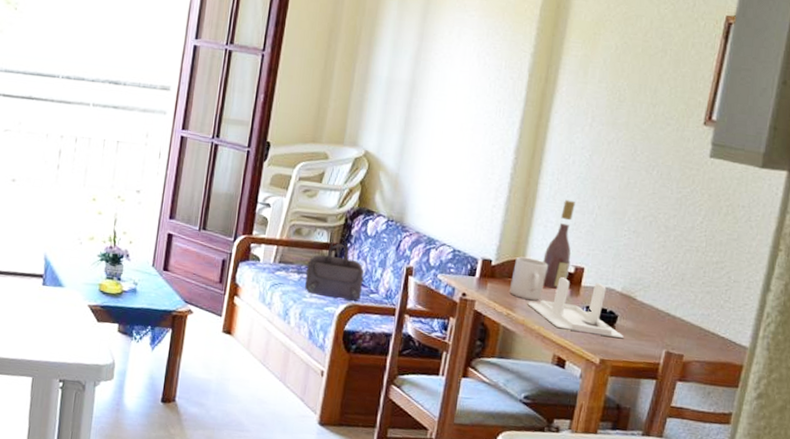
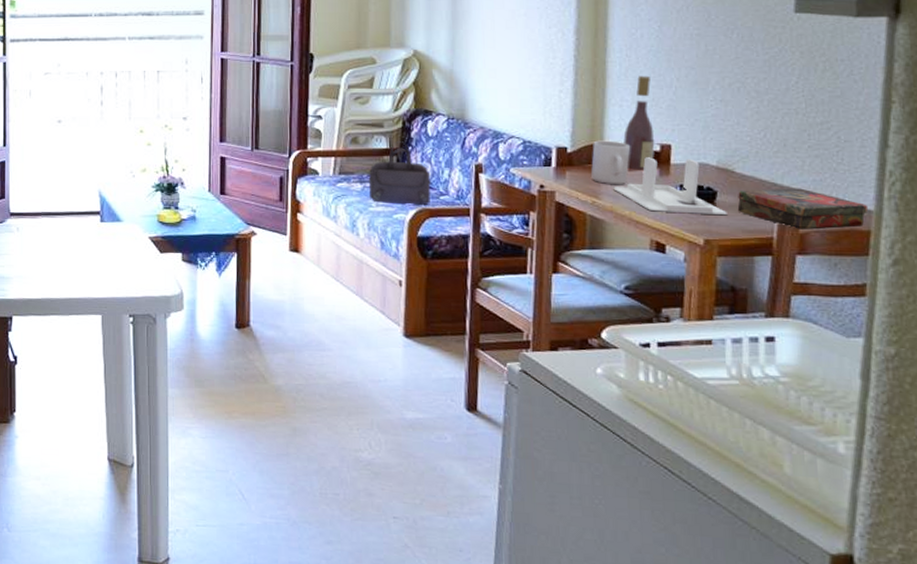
book: none [633,316,745,361] -> present [737,188,869,230]

